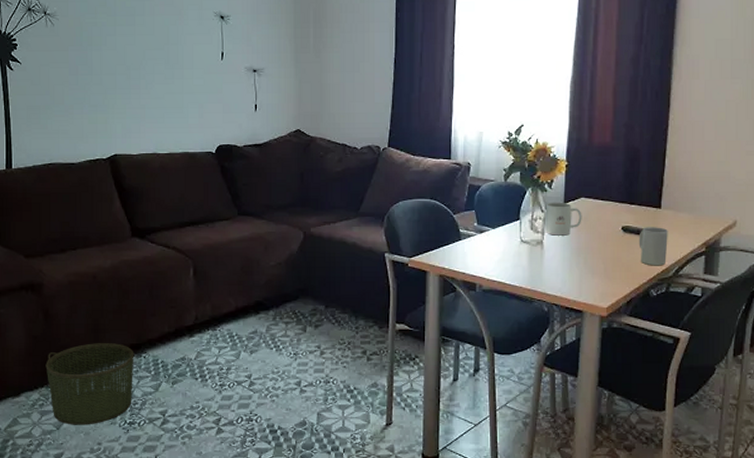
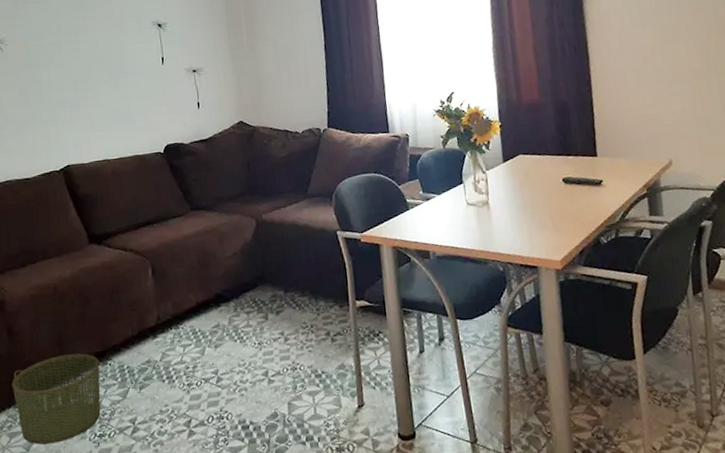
mug: present [544,202,582,236] -> none [486,161,523,195]
cup: present [638,227,668,266] -> none [580,174,612,214]

